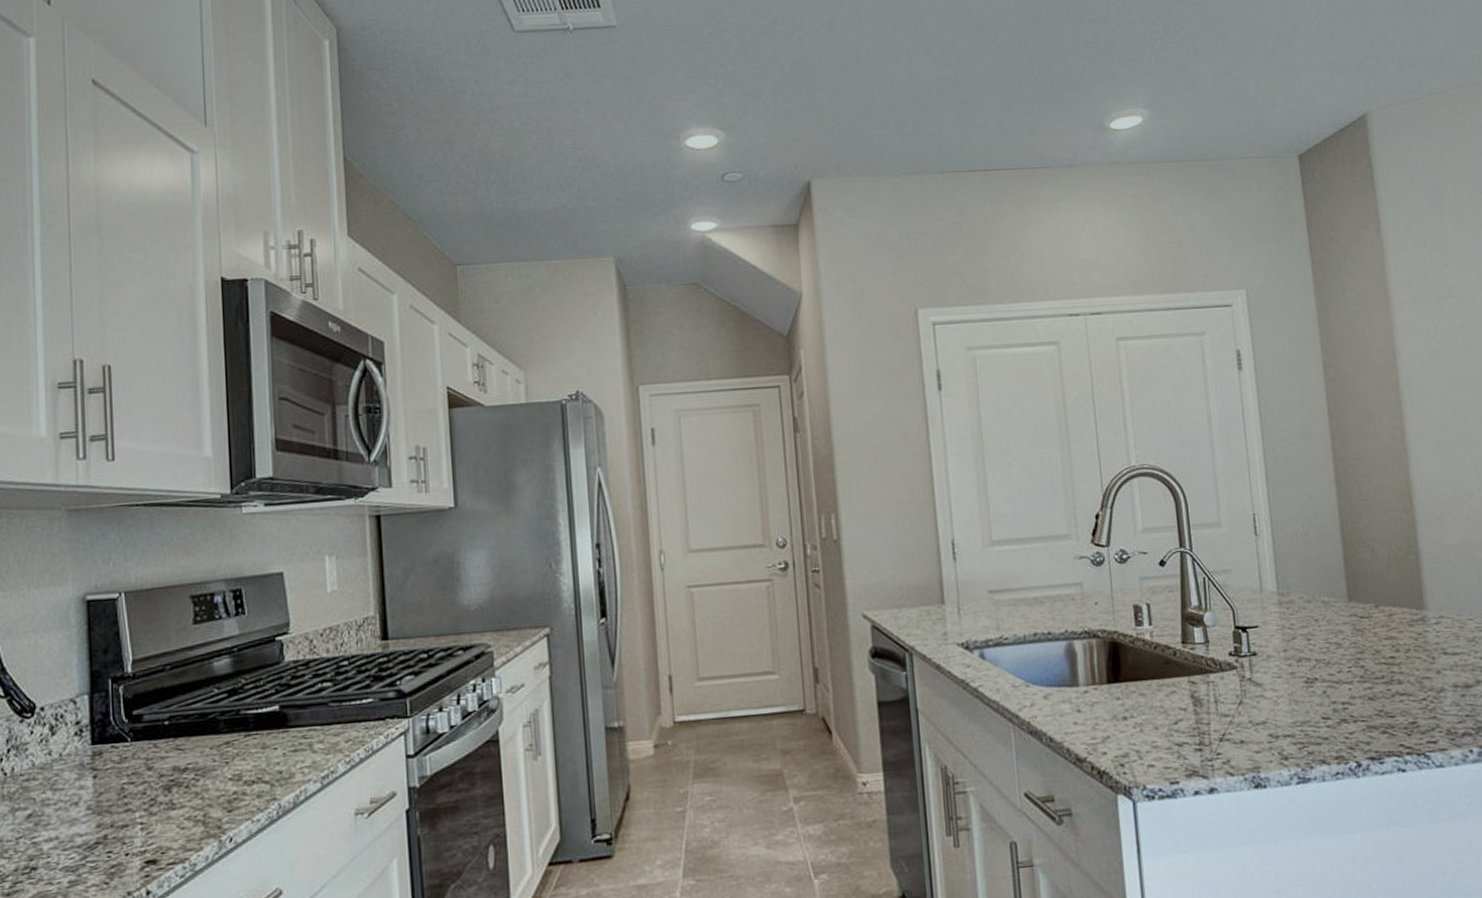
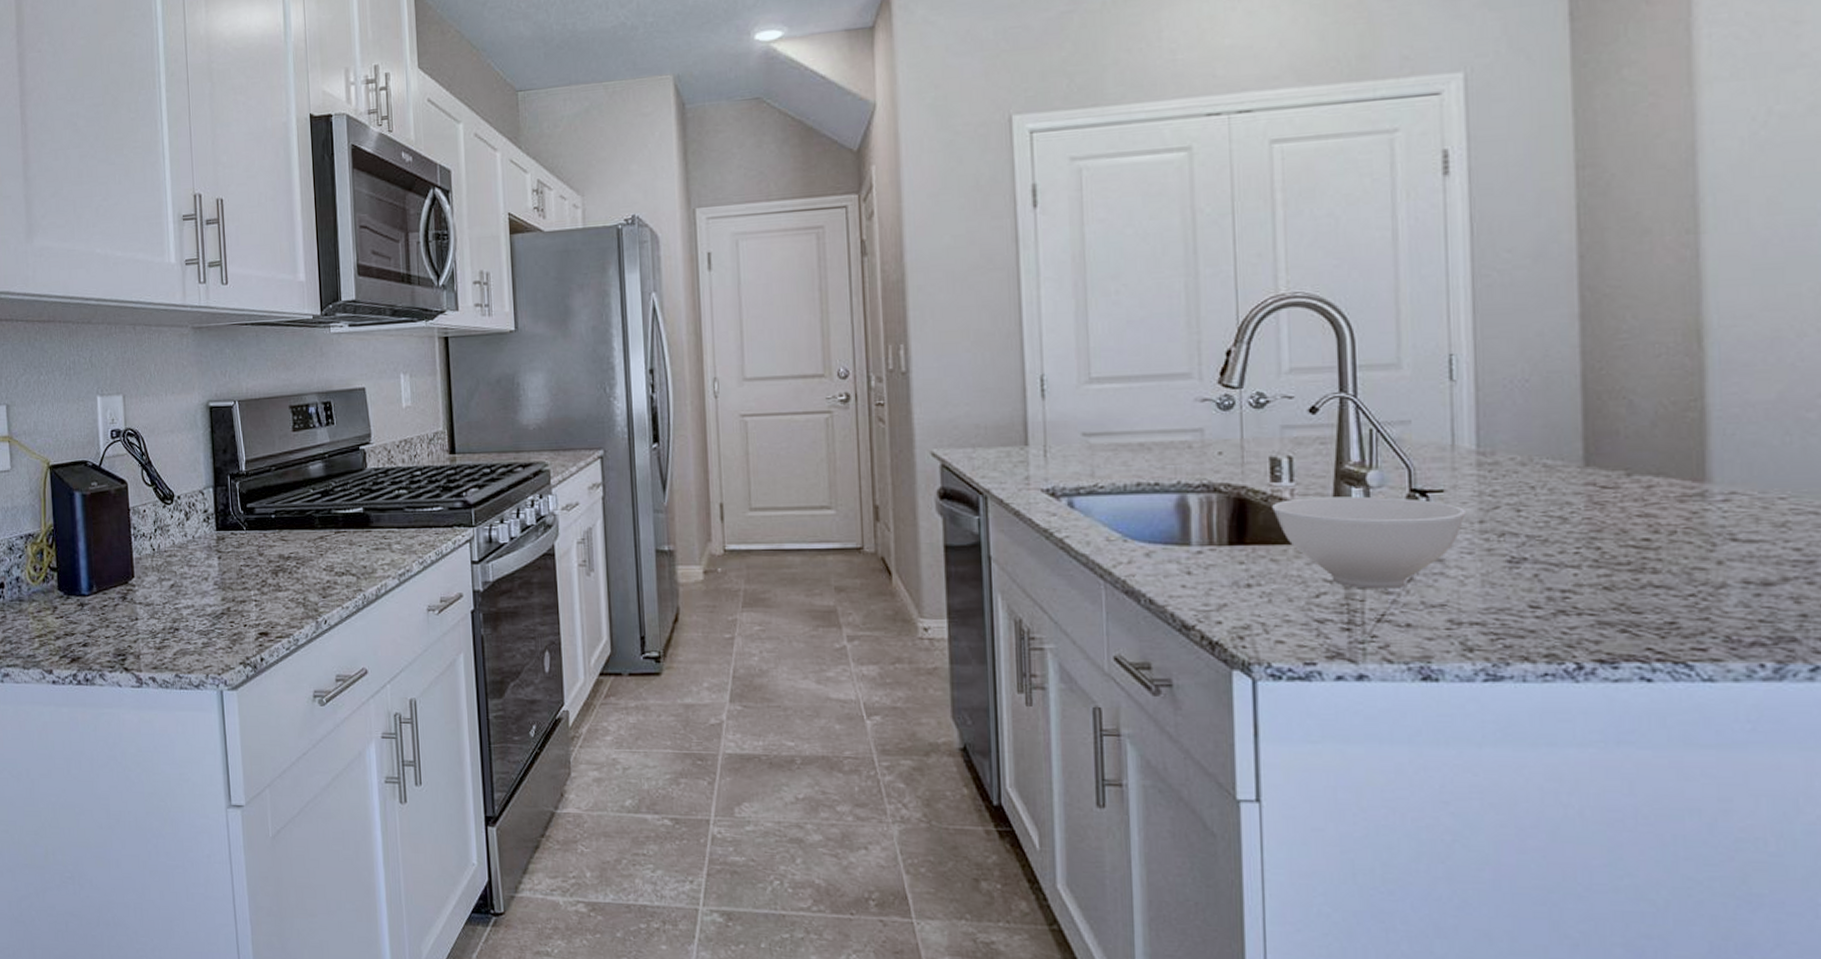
bowl: none [1138,634,1275,714] -> present [1272,496,1467,589]

